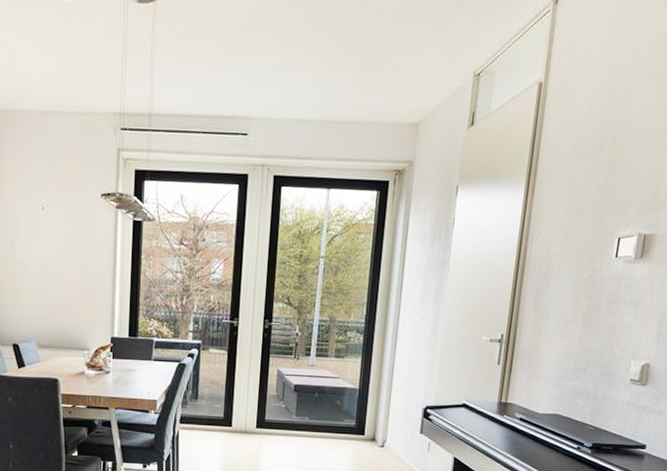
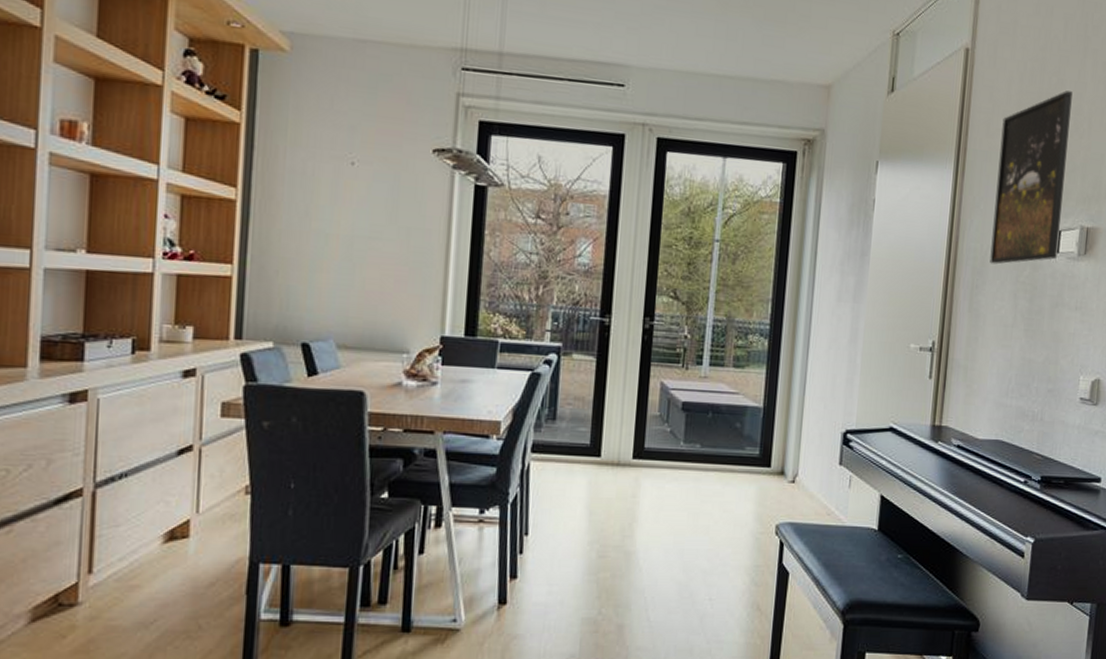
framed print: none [554,114,637,269] -> present [989,90,1073,265]

